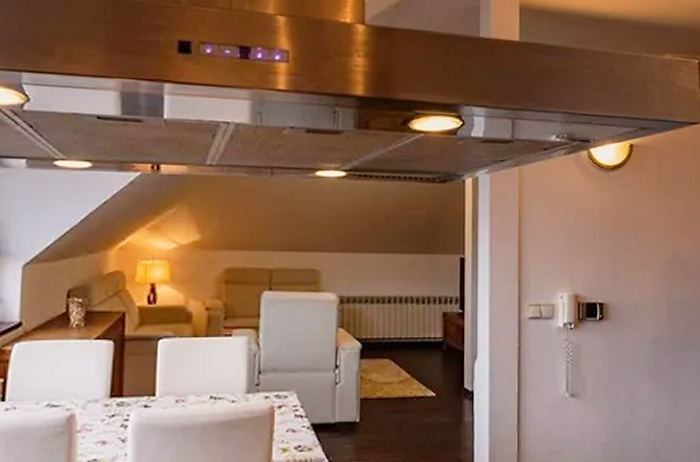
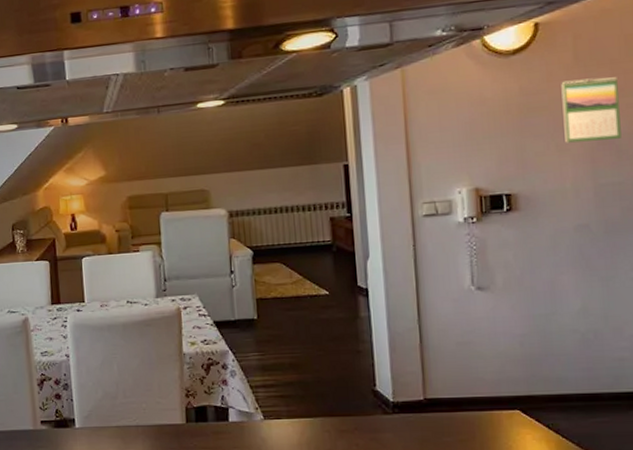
calendar: none [647,202,689,260] -> present [561,77,621,143]

